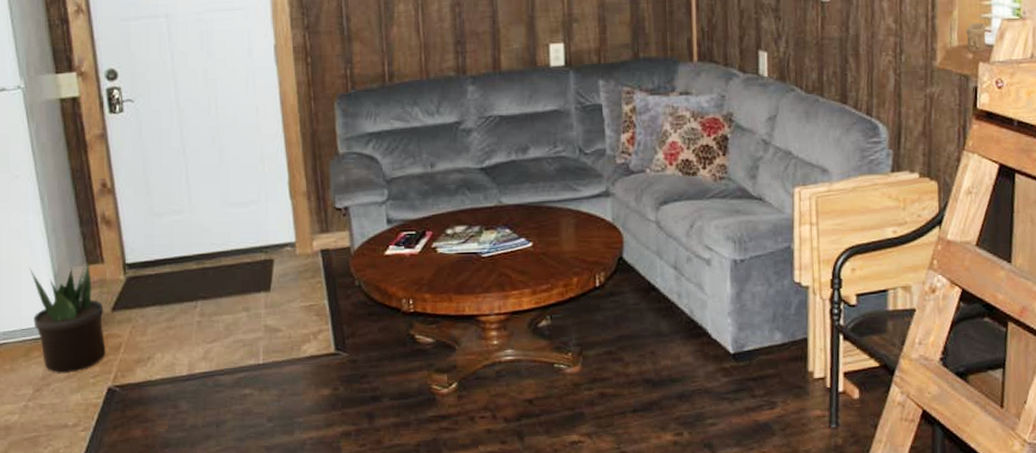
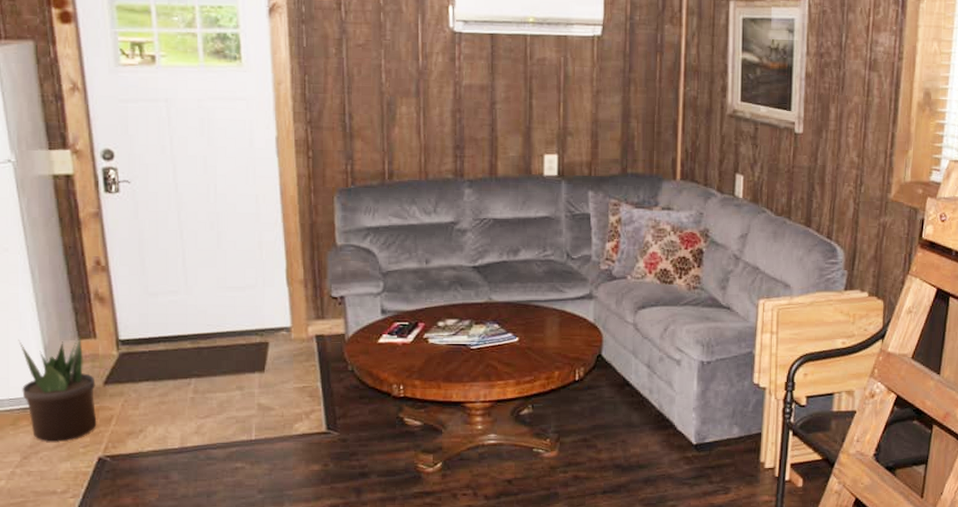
candle: present [966,22,986,53] -> none [918,162,936,189]

